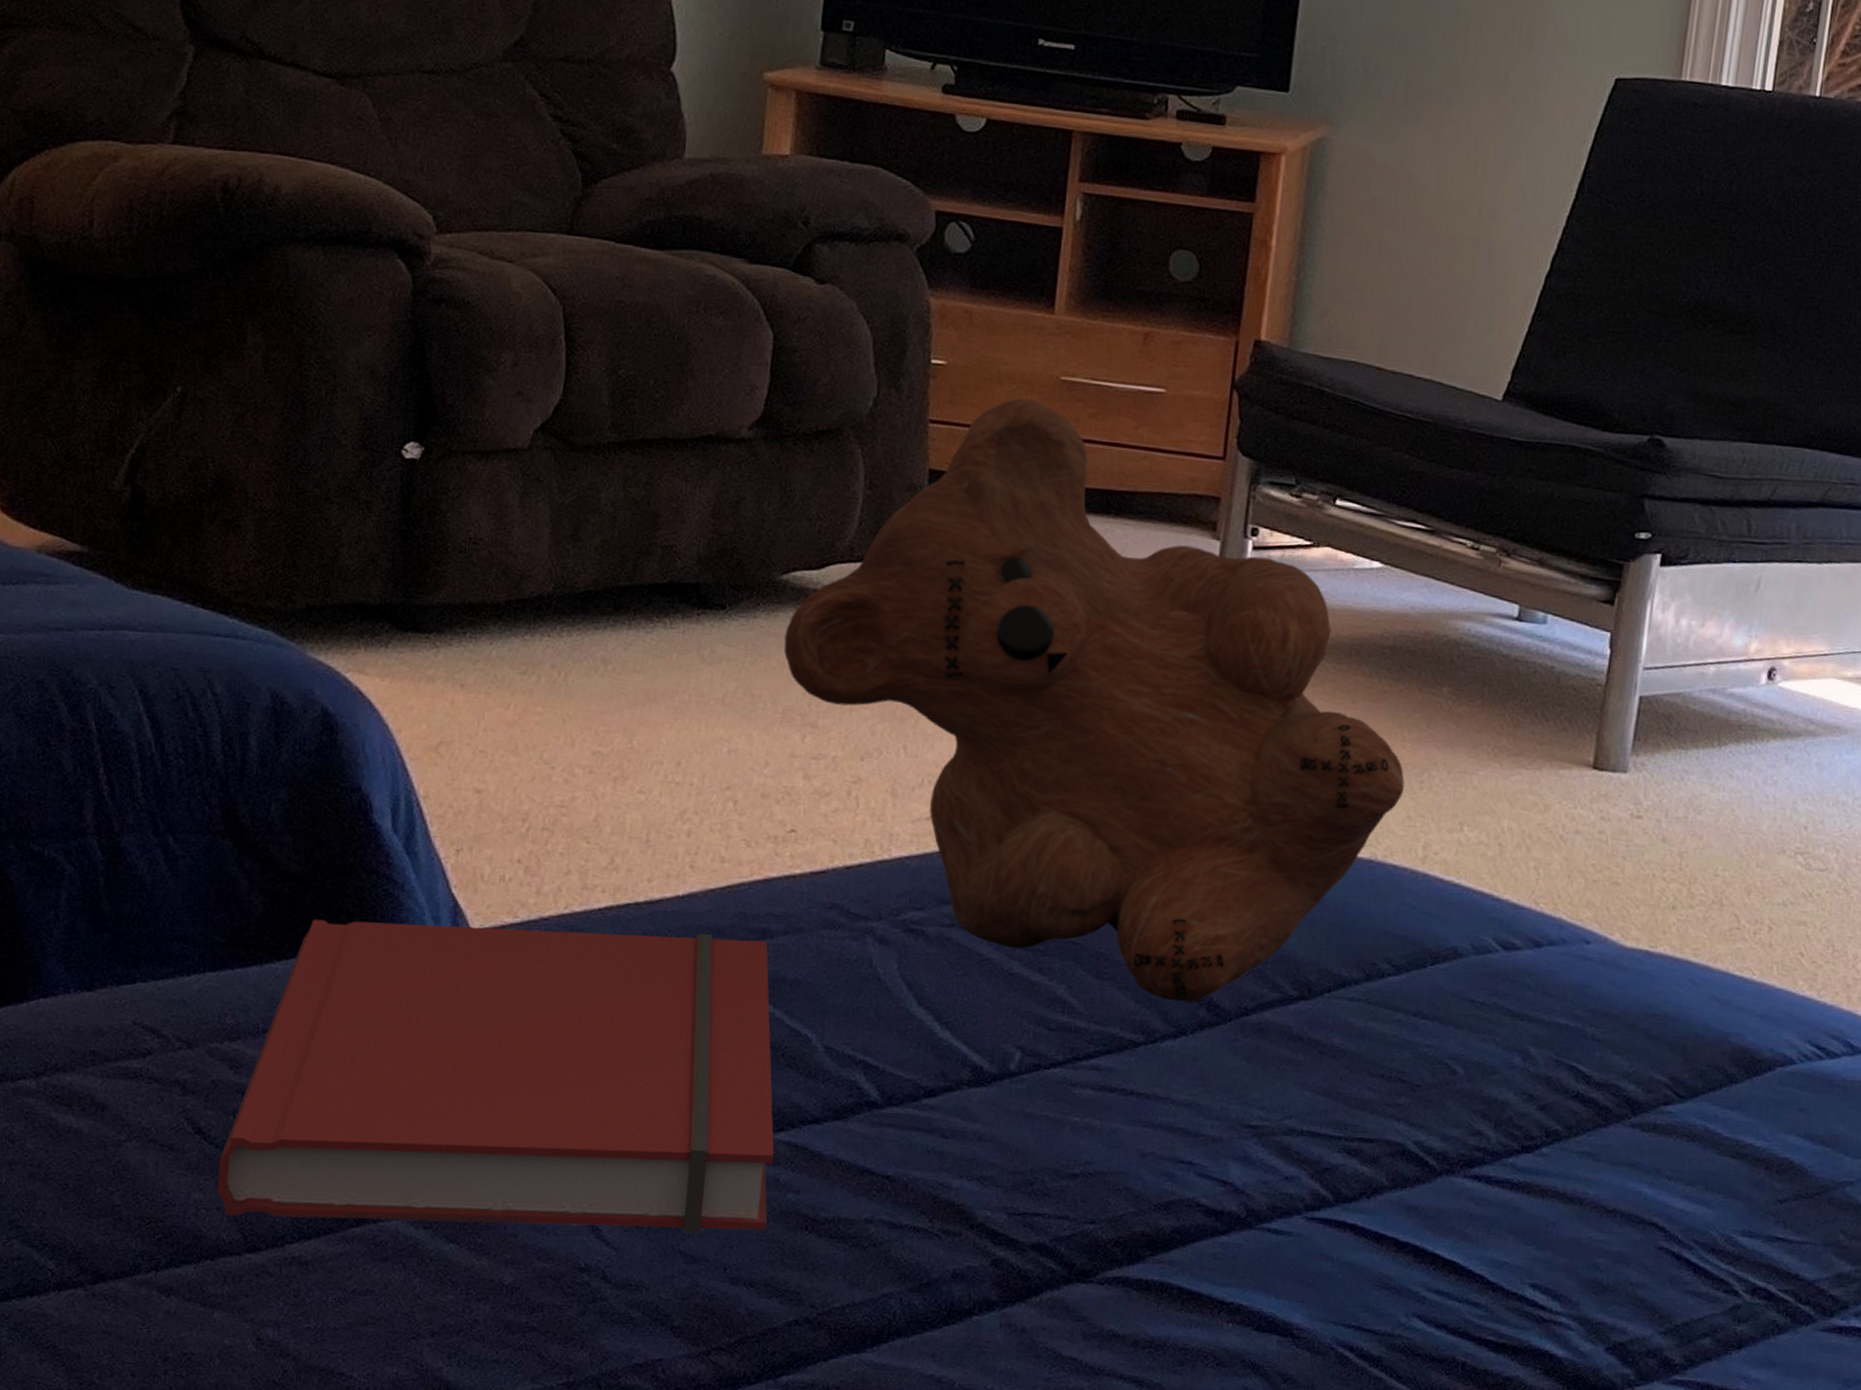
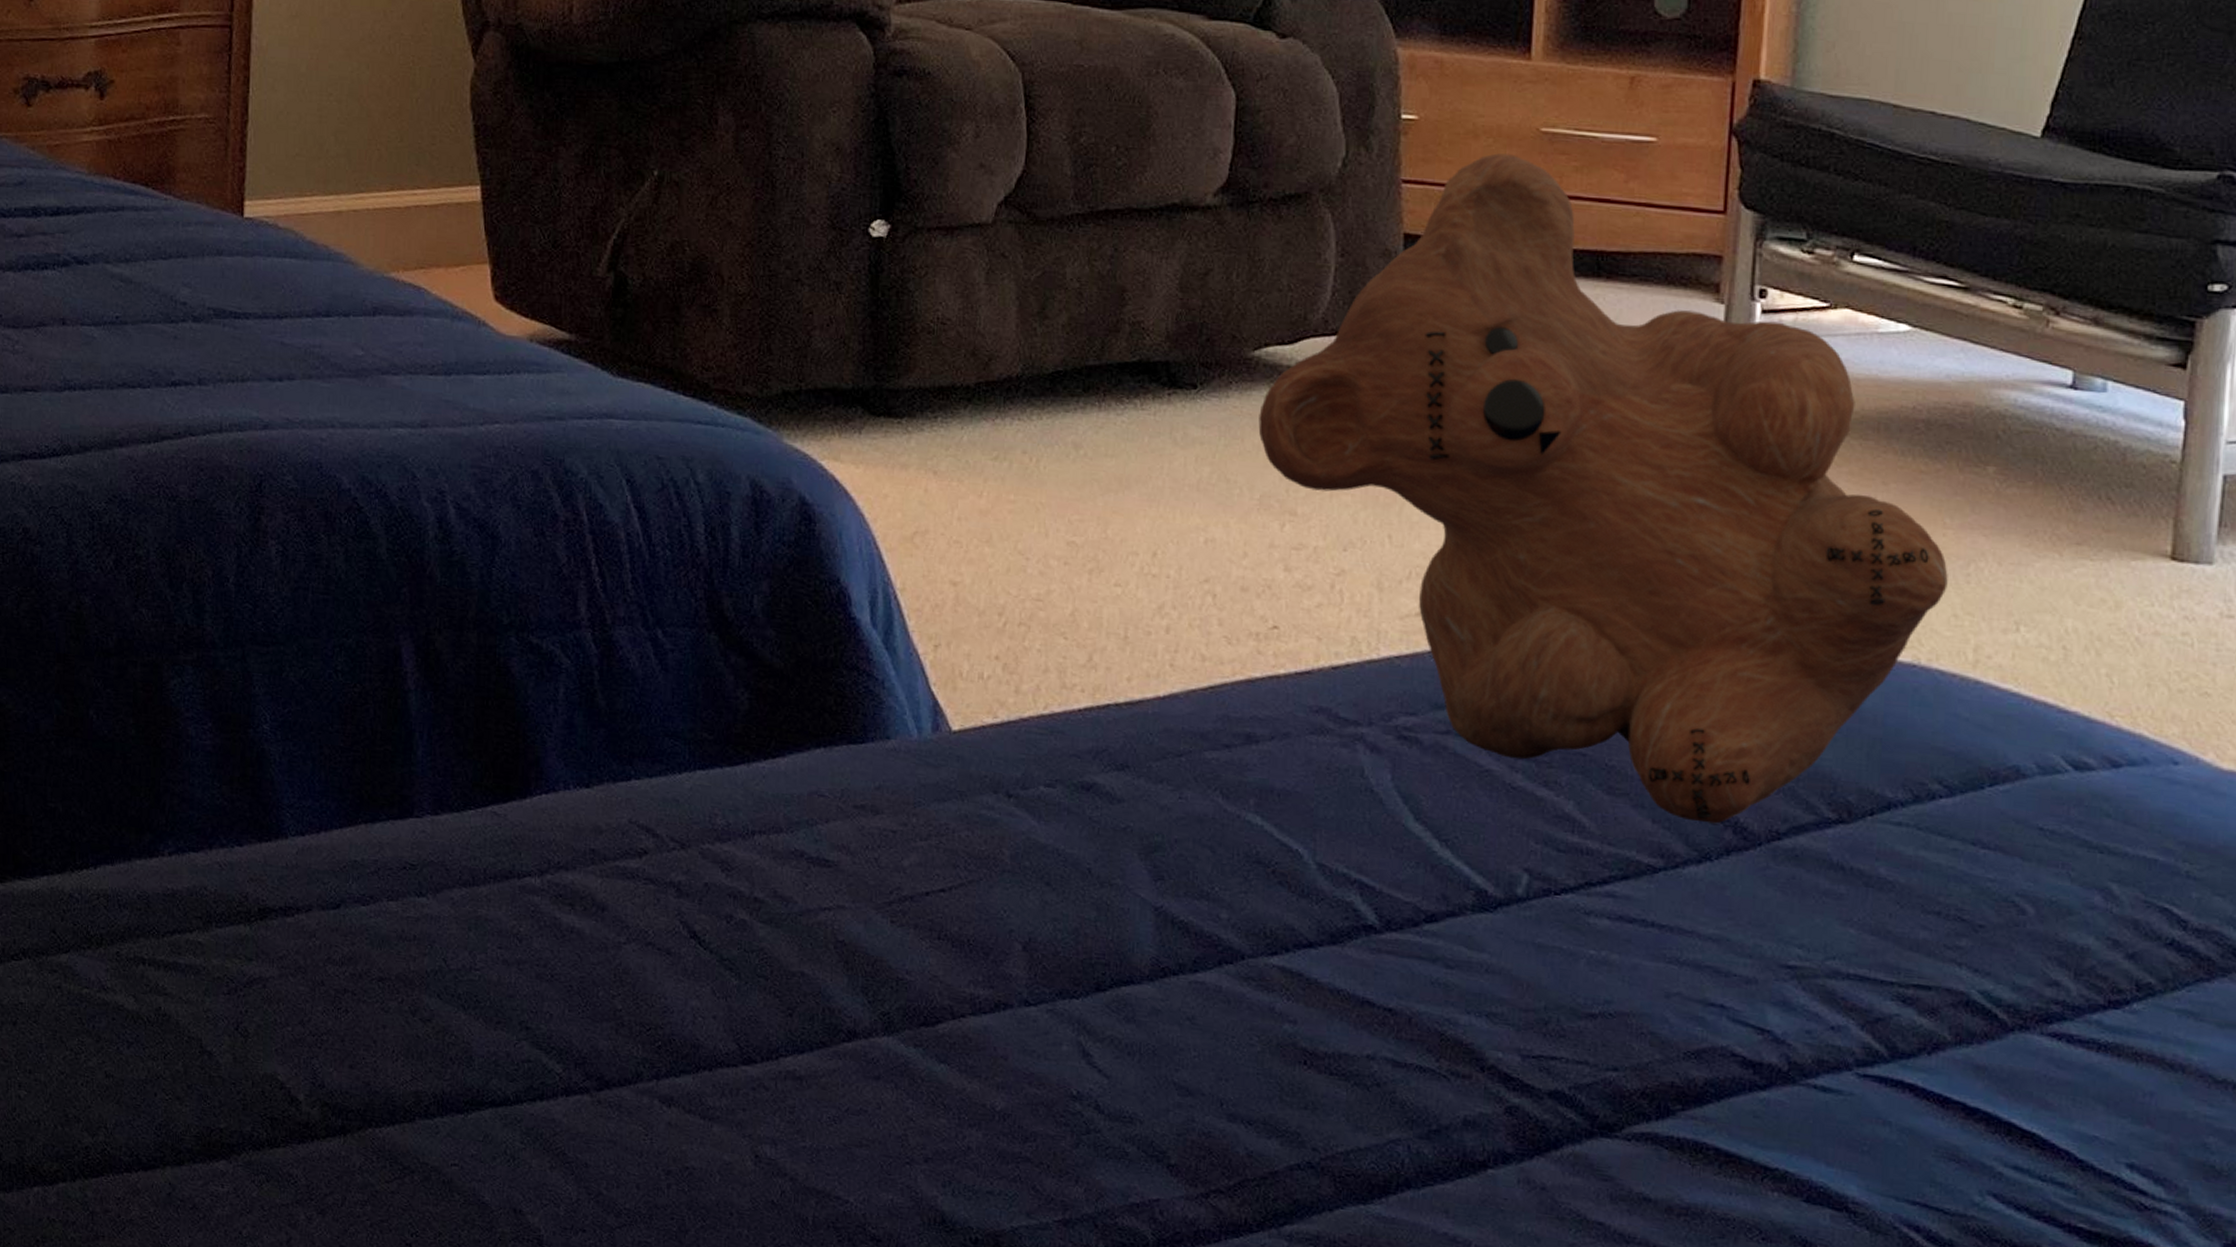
book: present [218,919,774,1234] -> none [713,716,1268,1064]

